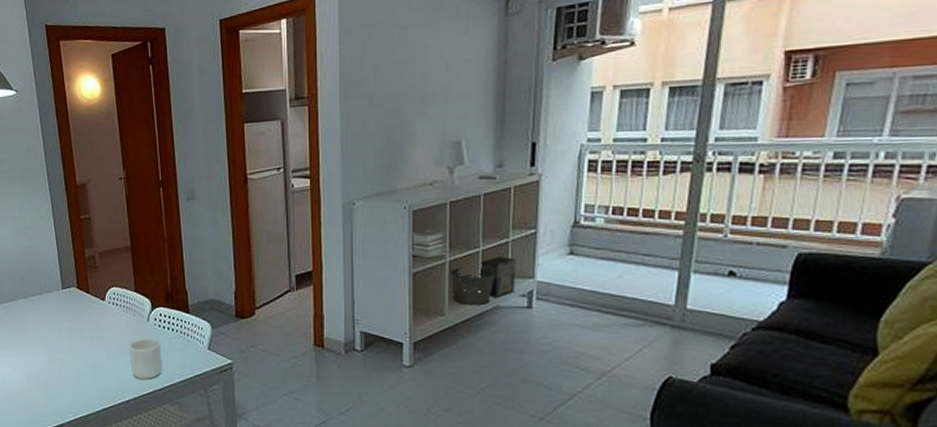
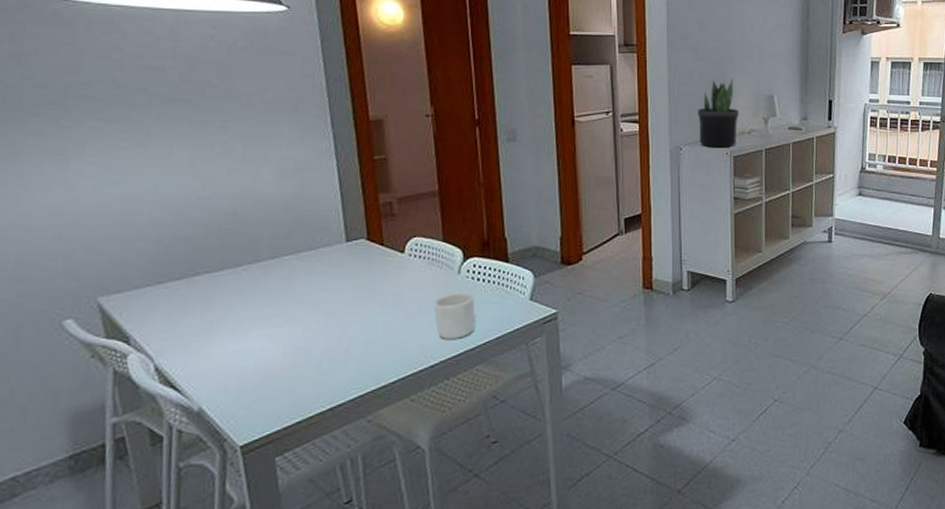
planter: none [373,125,420,202] -> present [698,78,740,148]
basket: present [449,267,495,306] -> none [765,208,803,242]
decorative box: present [480,257,516,299] -> none [791,198,819,235]

